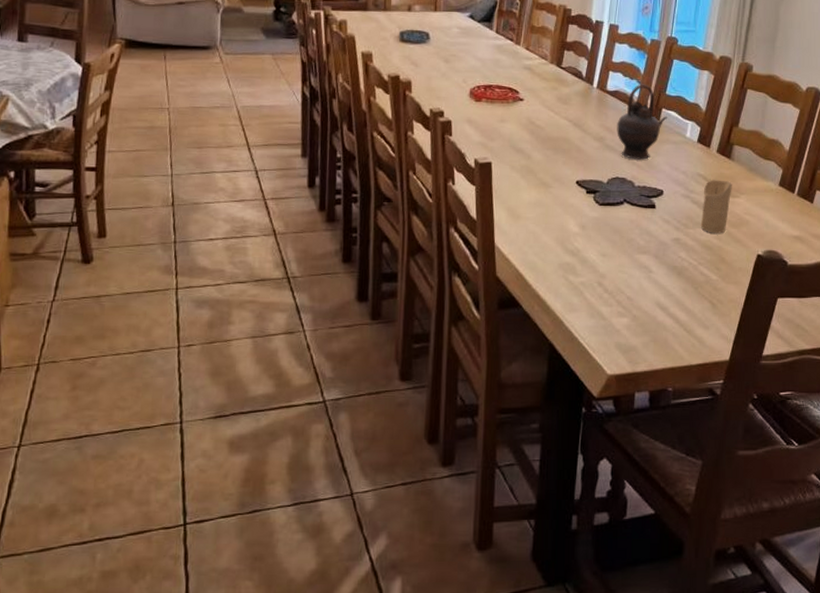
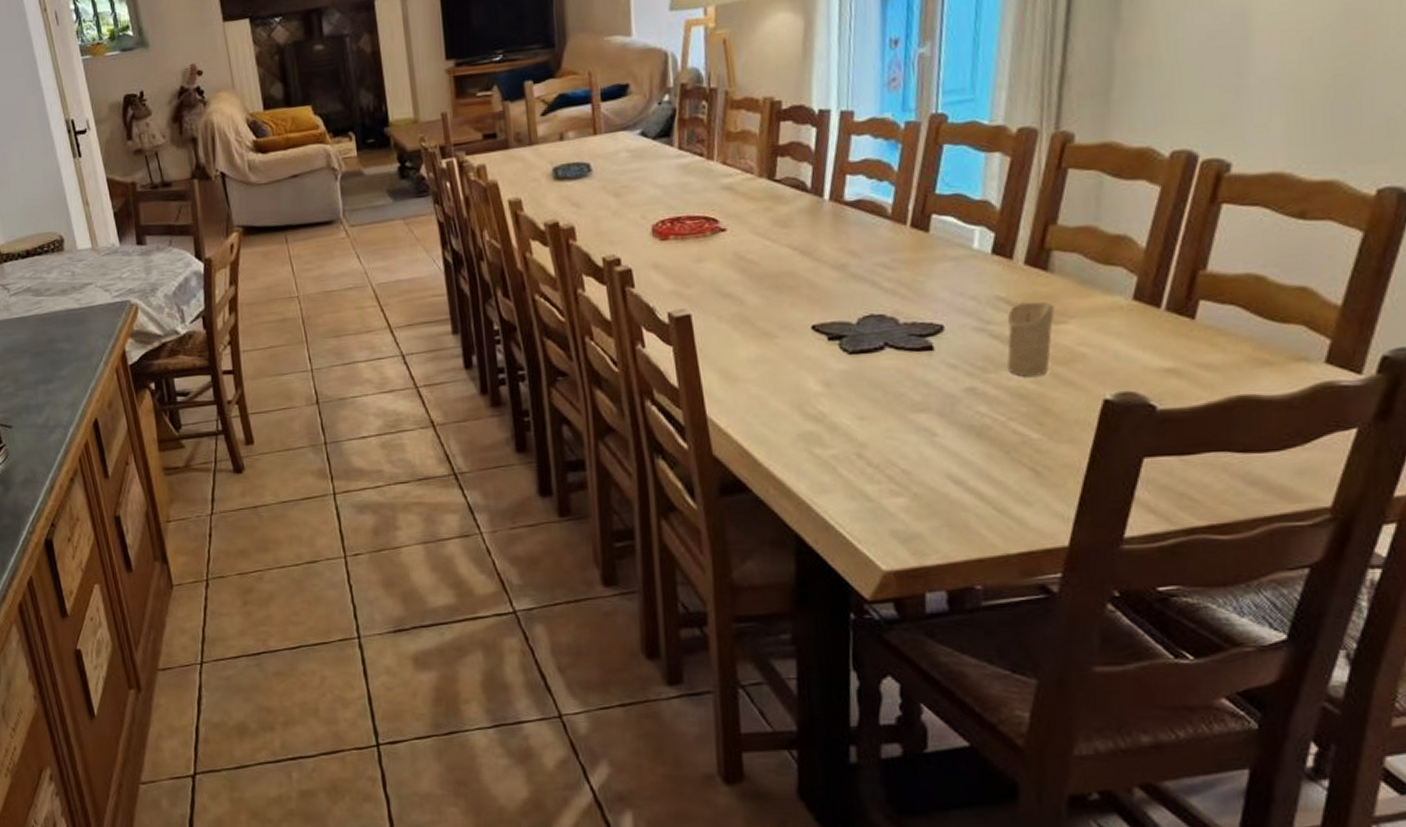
teapot: present [617,84,668,160] -> none [864,184,942,289]

